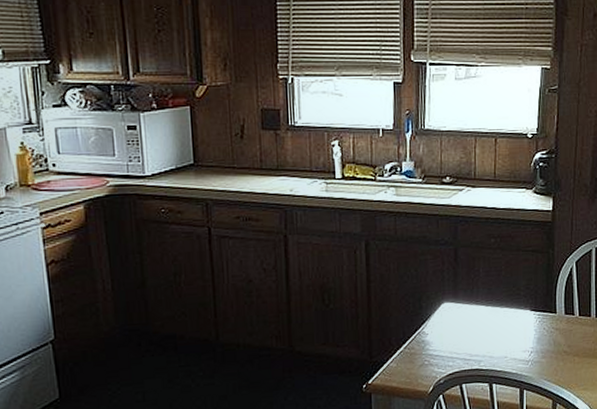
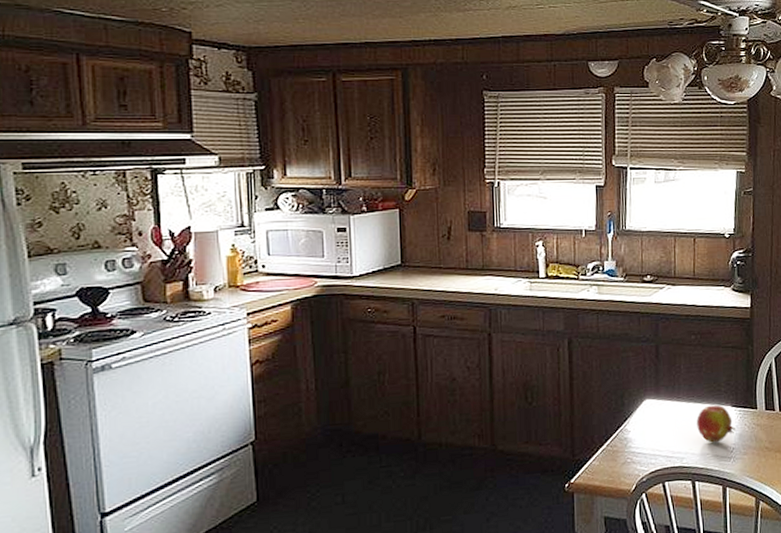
fruit: none [495,308,535,347] -> present [696,405,737,443]

